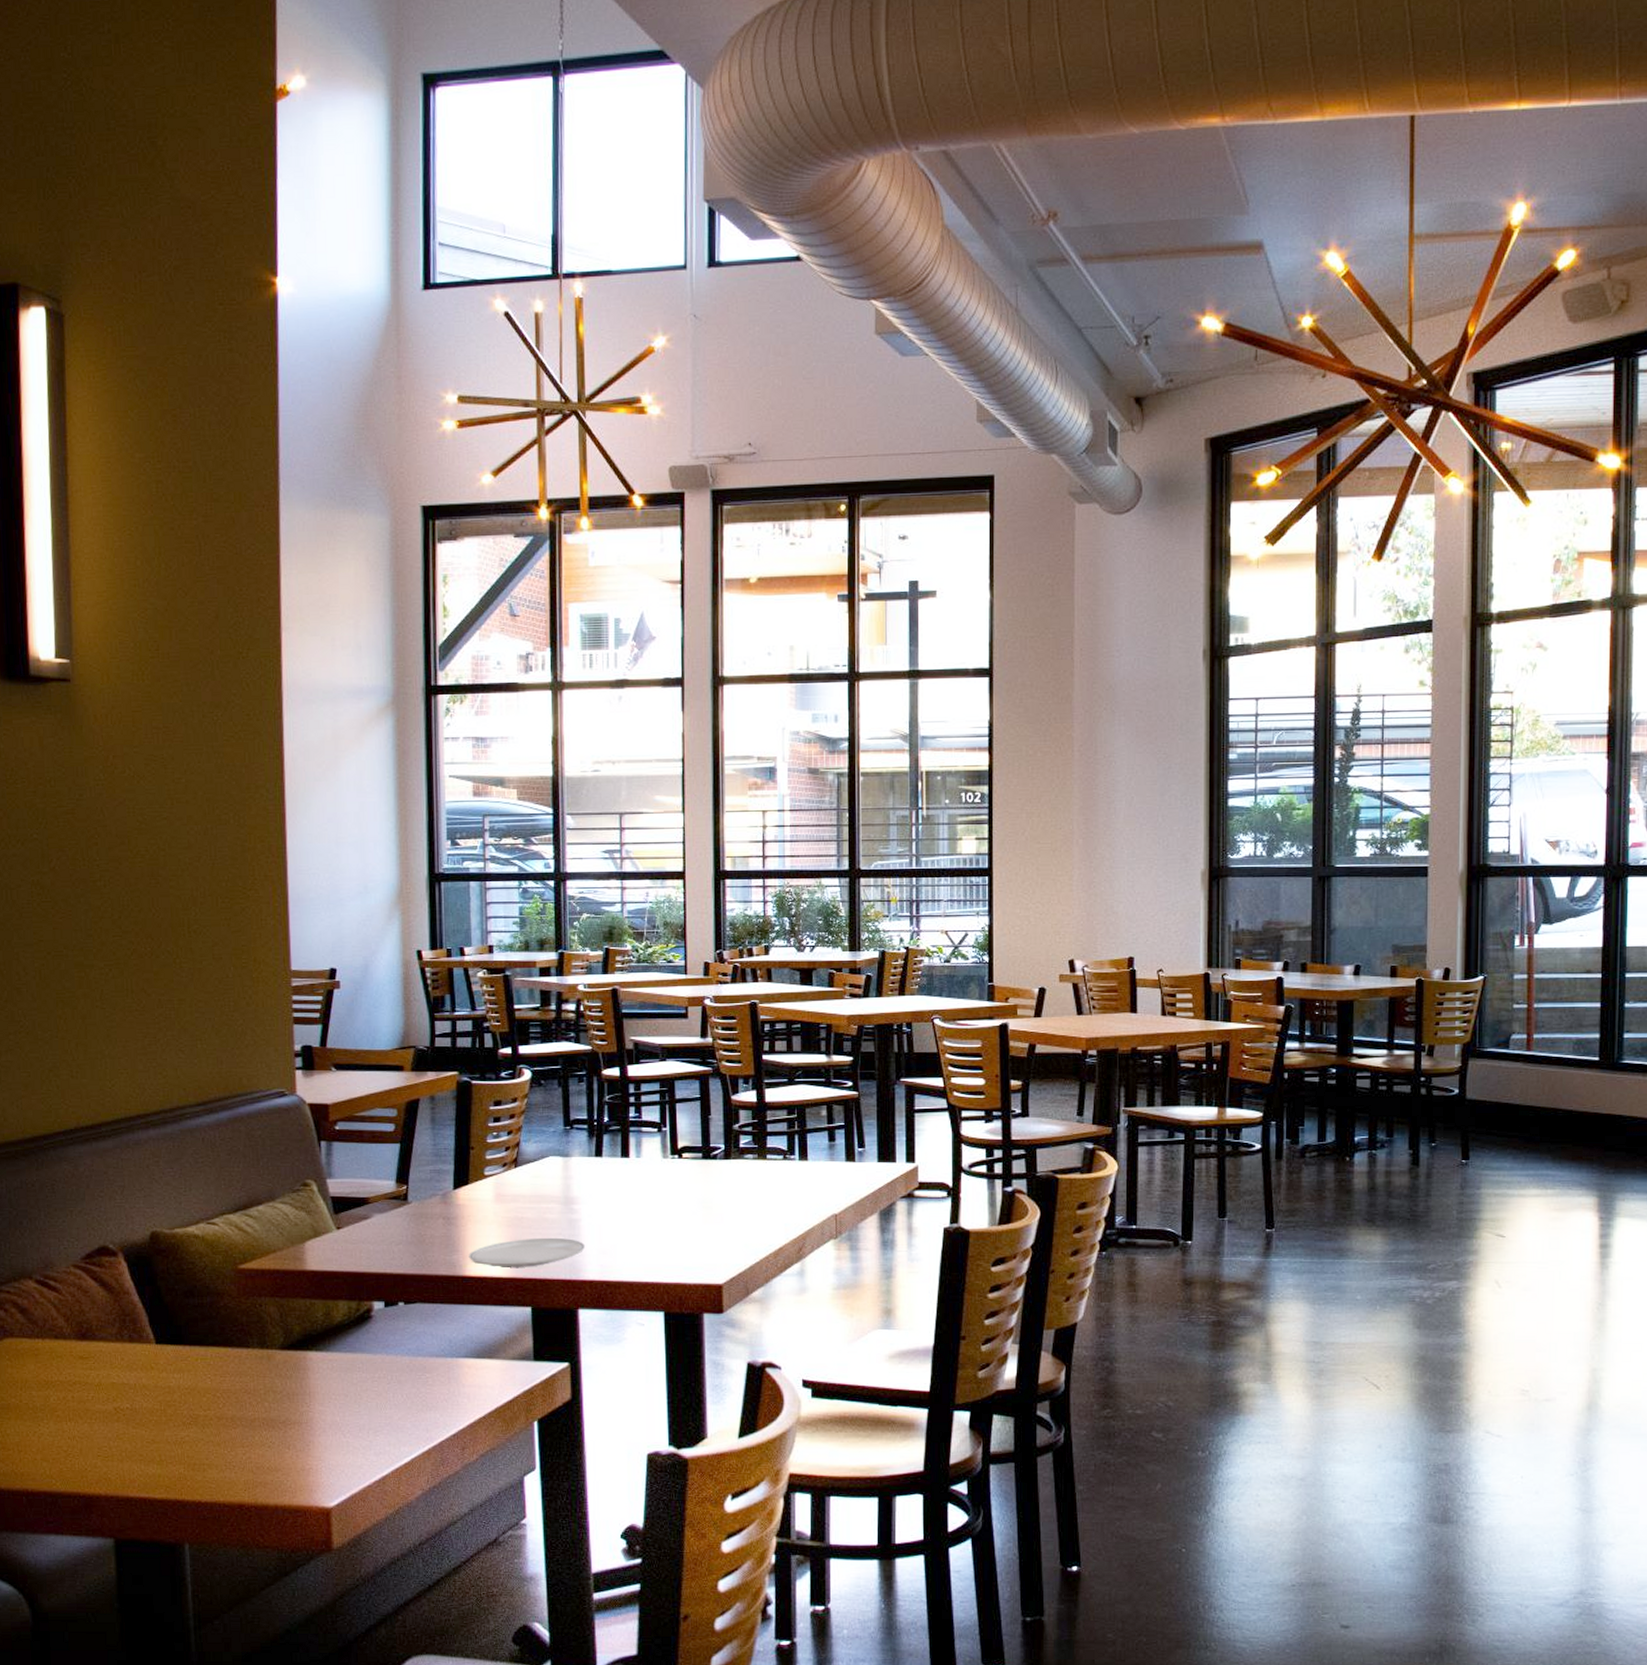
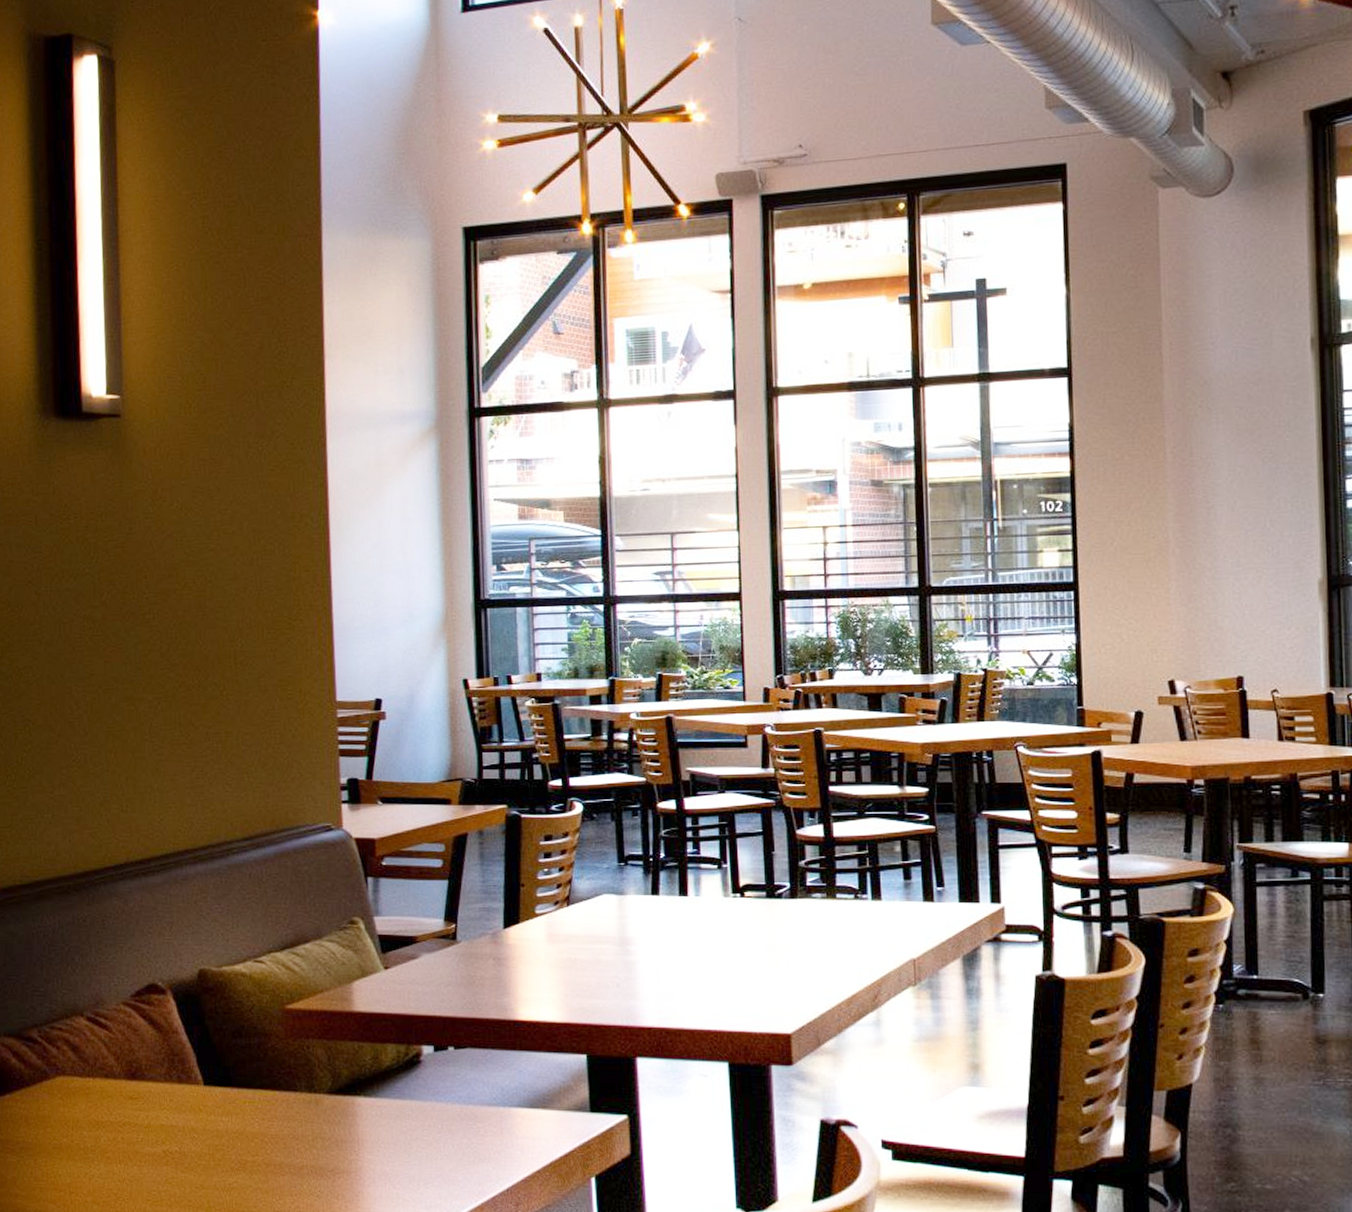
plate: present [468,1237,585,1267] -> none [520,980,642,1012]

